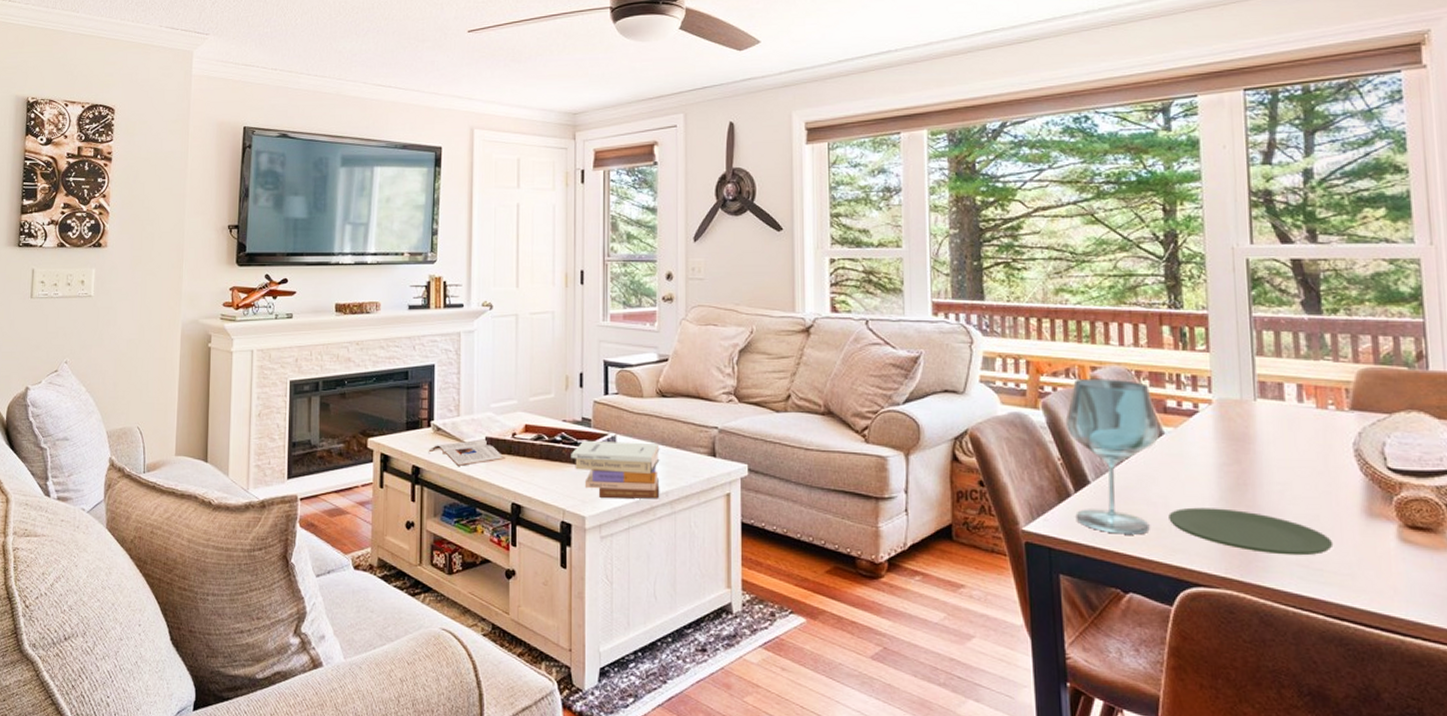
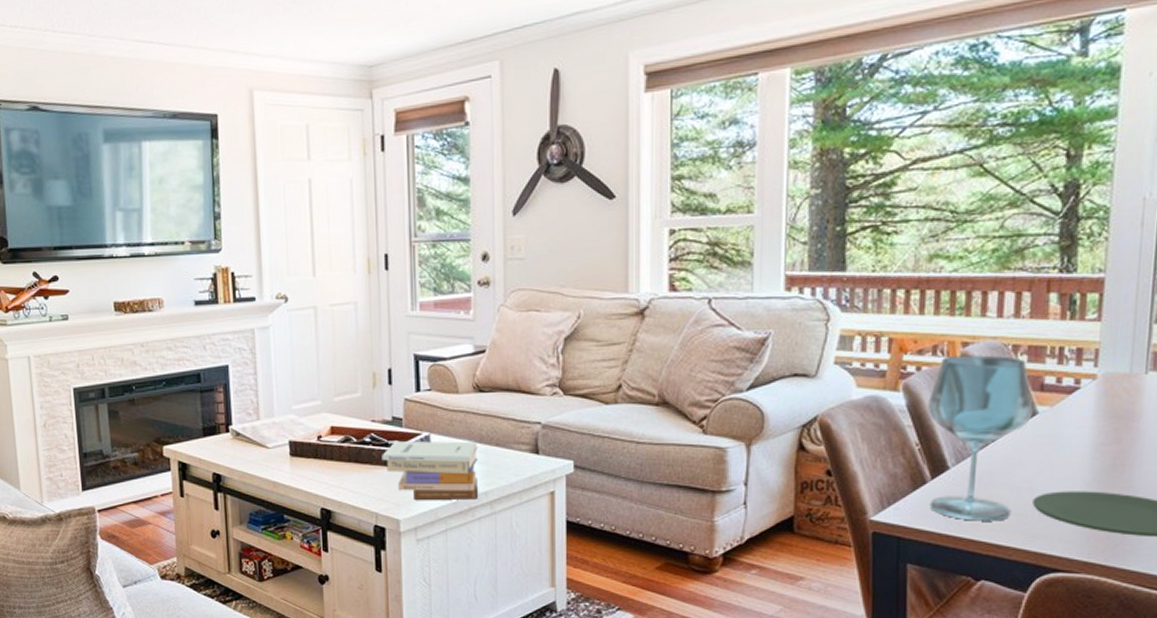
magazine: present [428,439,505,466] -> none [228,443,311,472]

